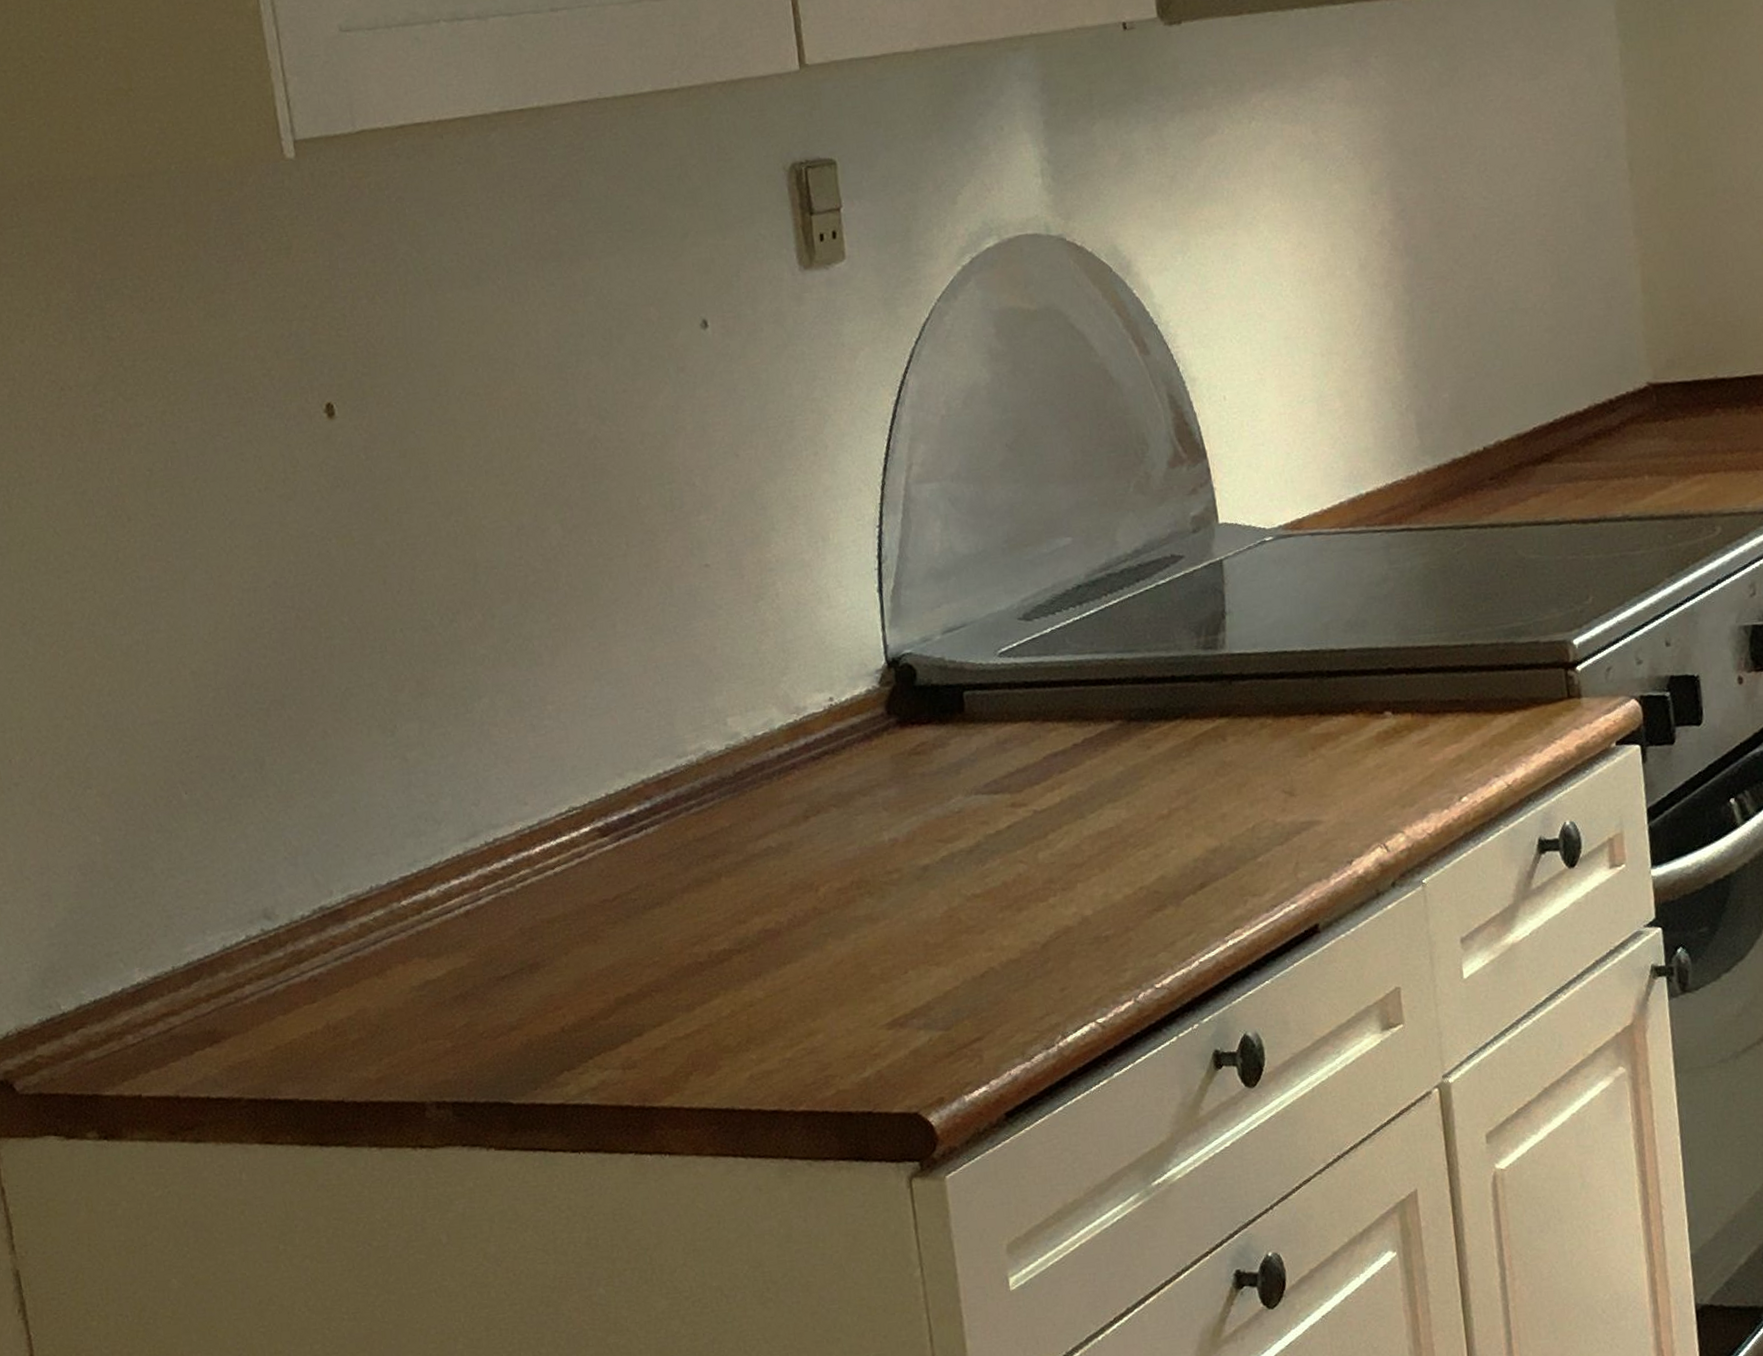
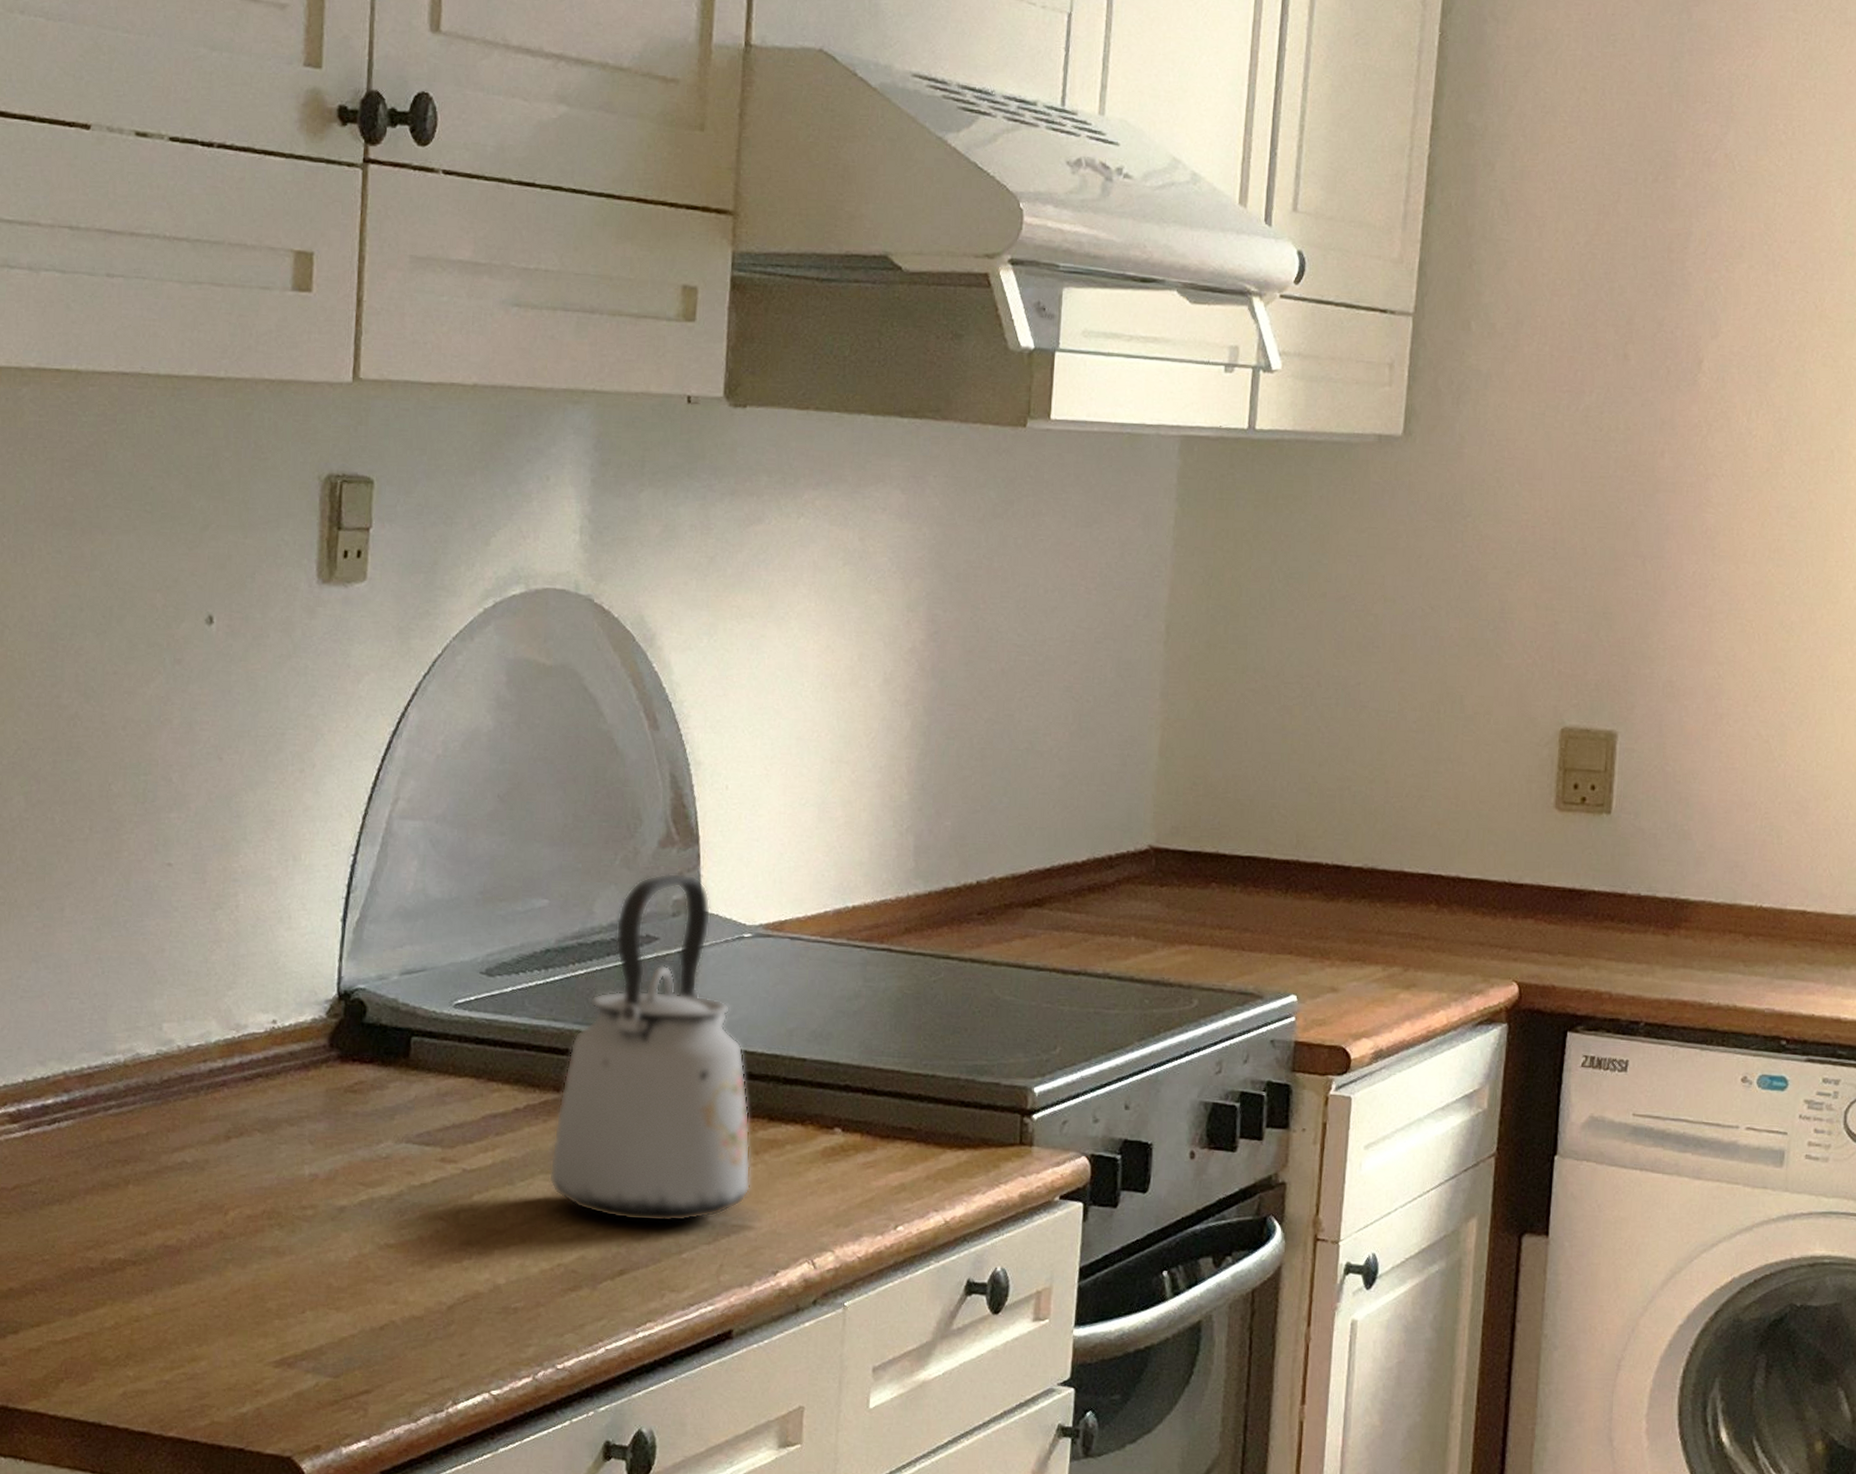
kettle: none [1114,489,1313,835] -> present [548,872,751,1223]

